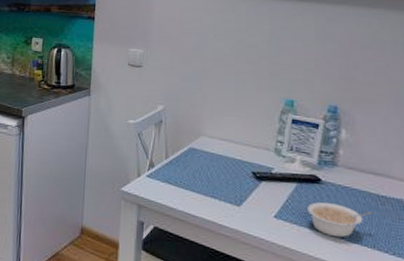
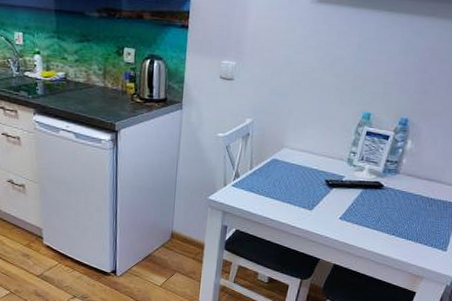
legume: present [308,202,373,238] -> none [368,205,421,234]

